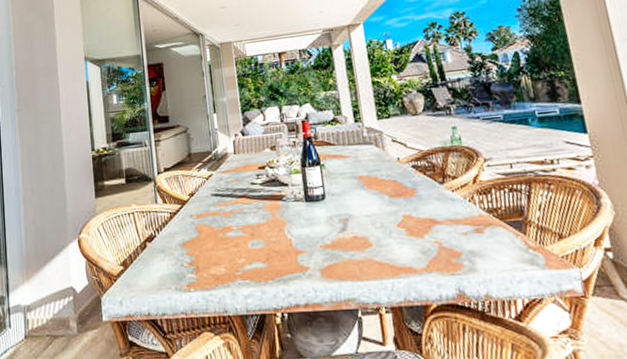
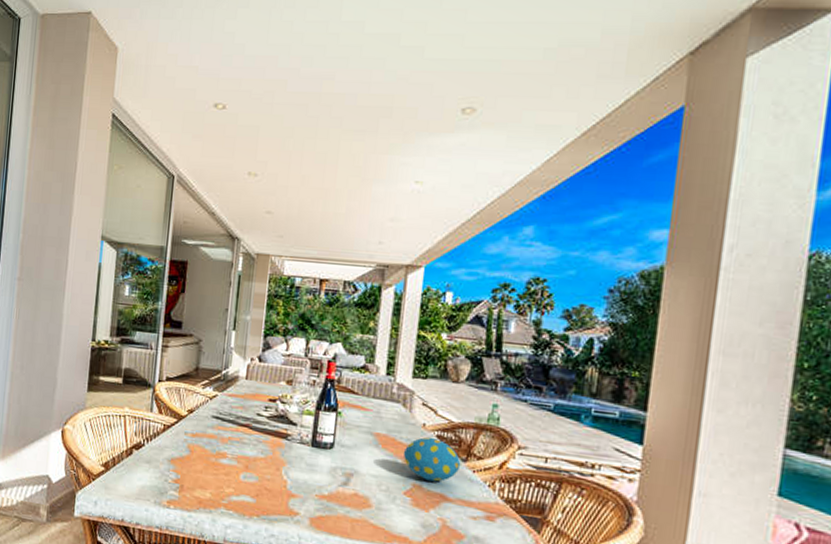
decorative egg: none [386,168,440,209] -> present [403,437,461,482]

